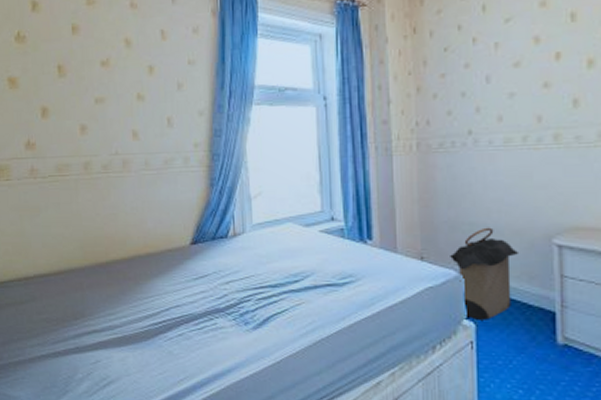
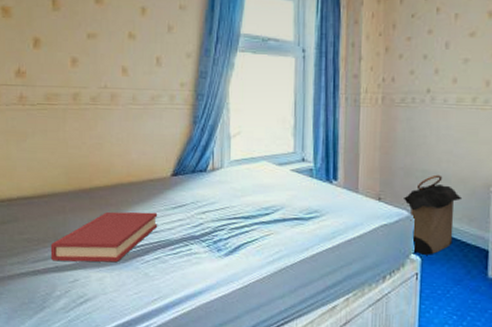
hardback book: none [69,285,180,342] -> present [50,211,158,263]

